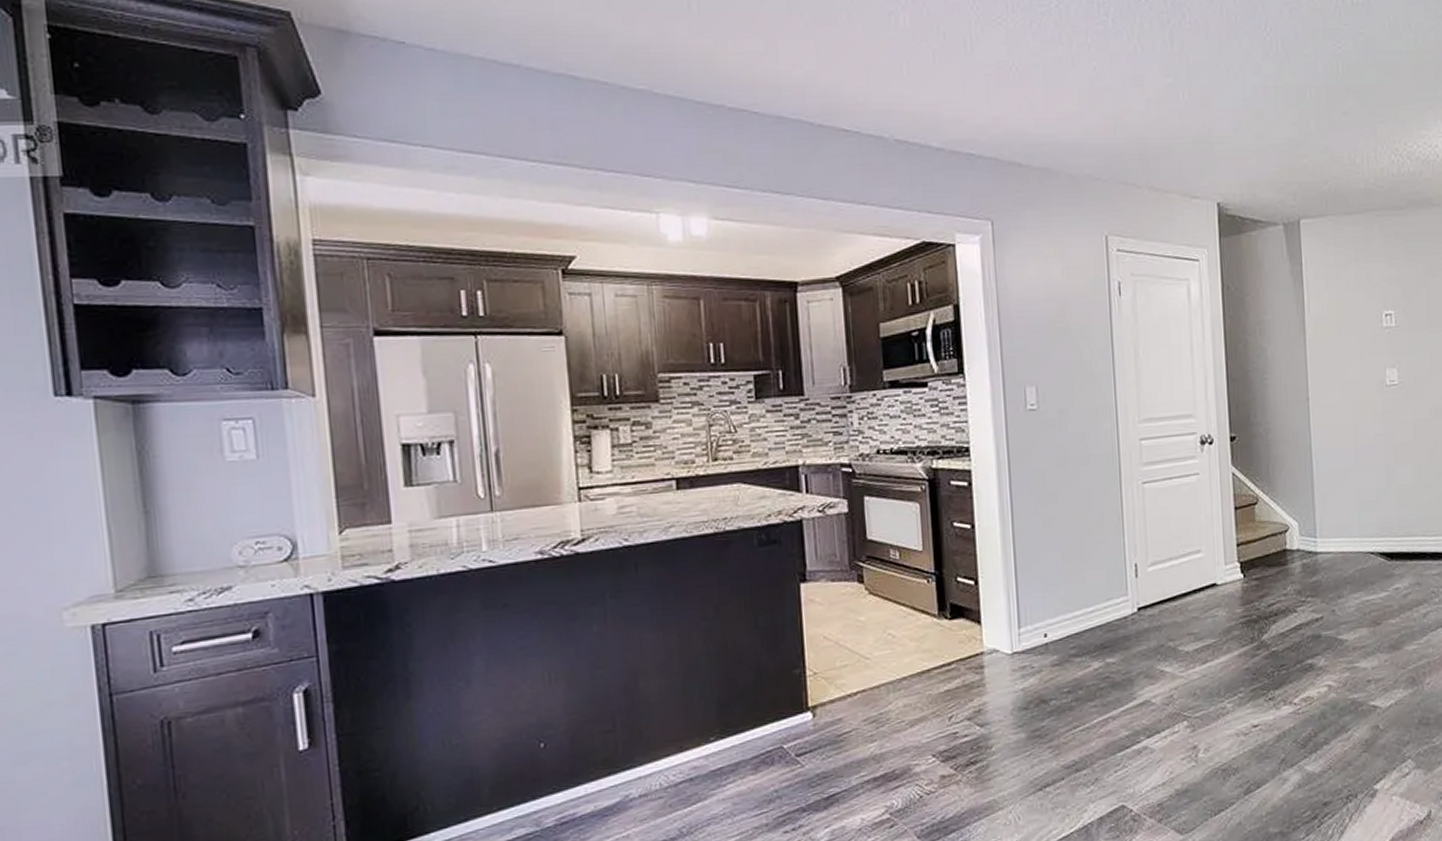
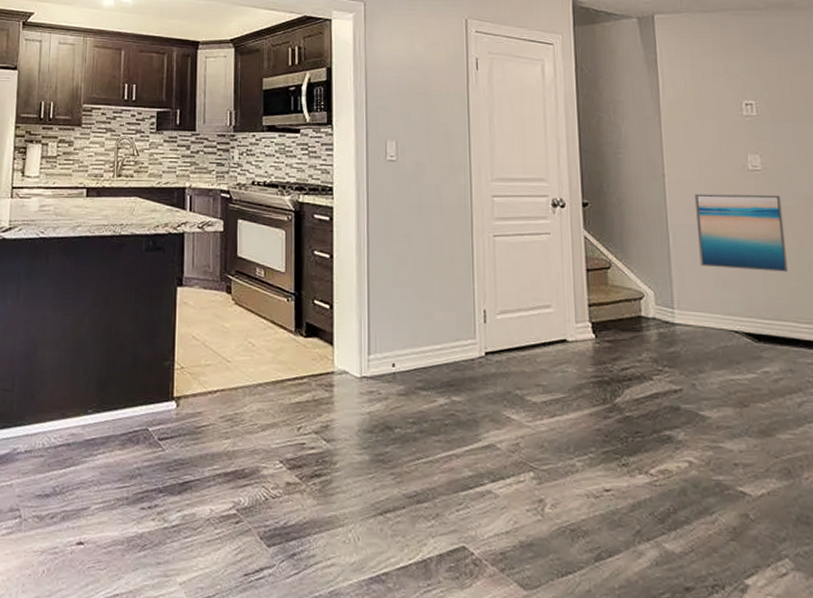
wall art: none [1336,409,1419,491] -> present [694,193,788,272]

